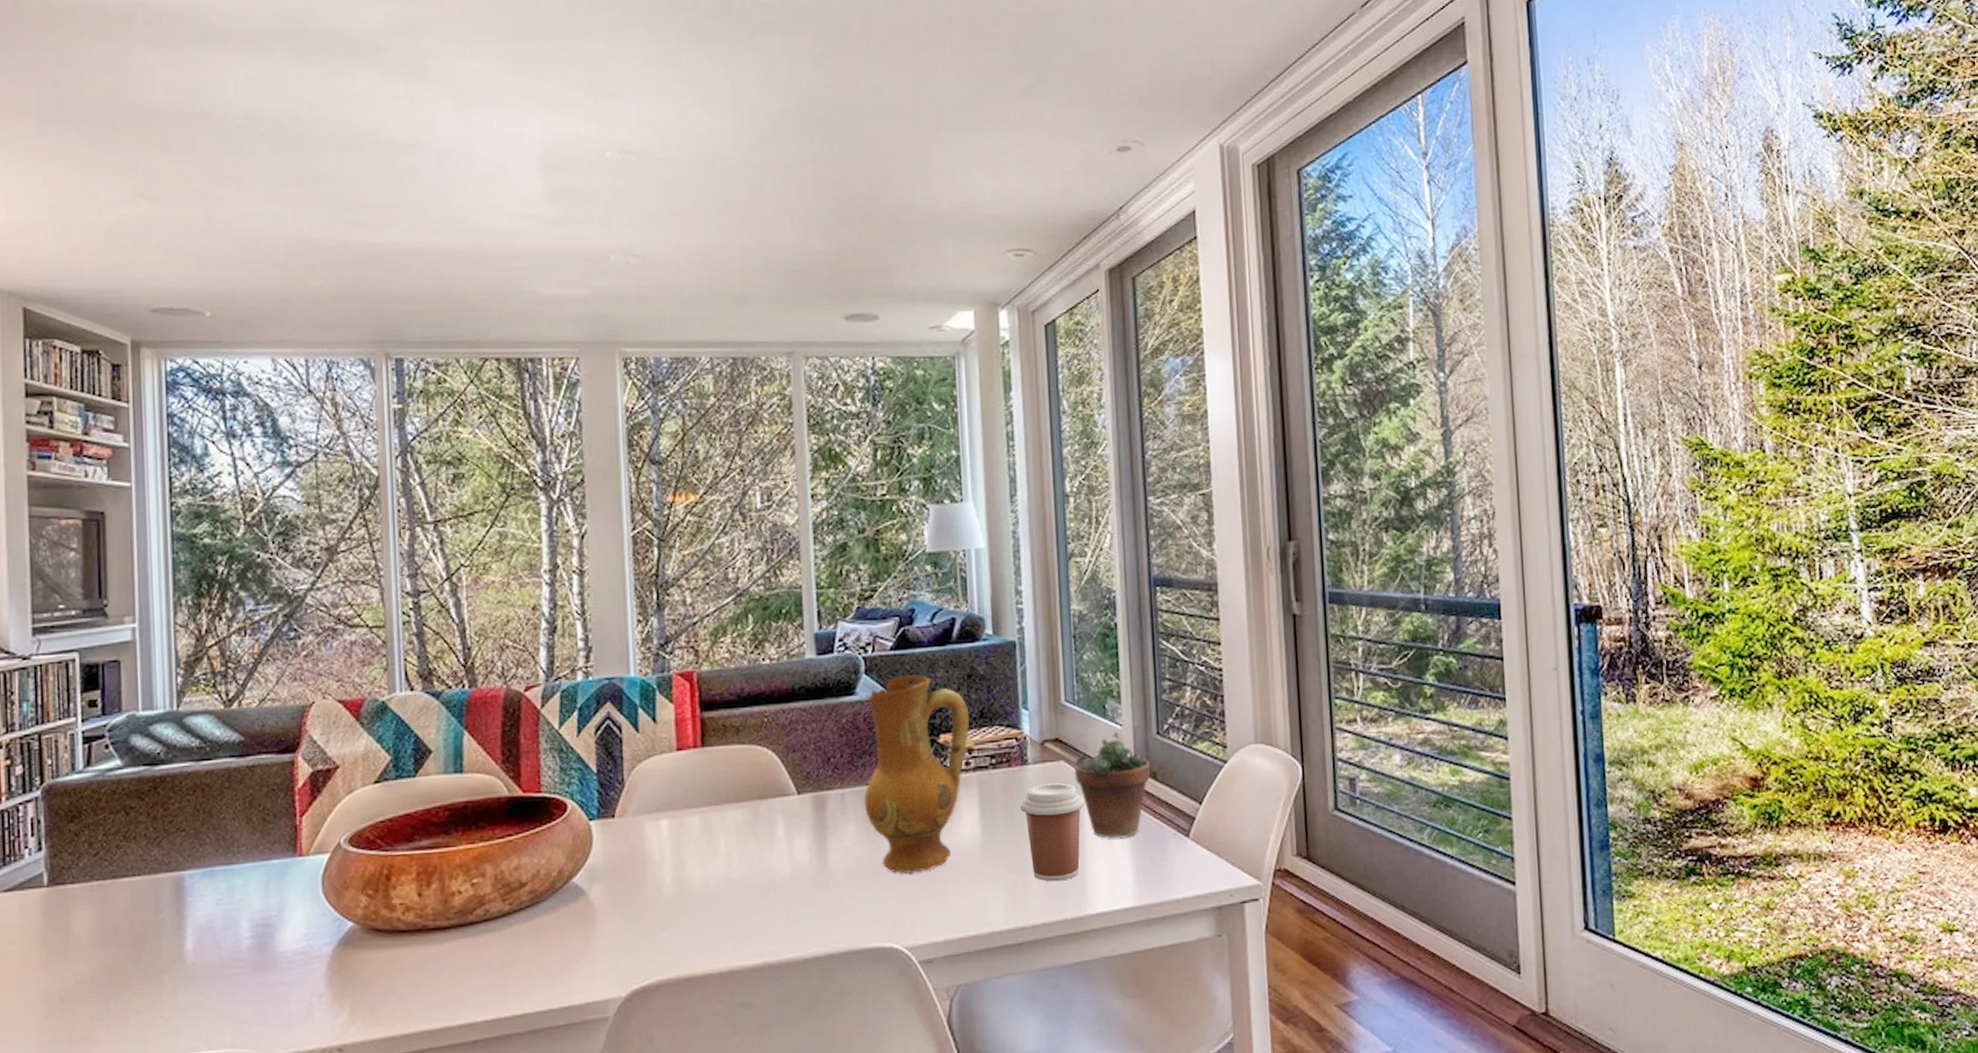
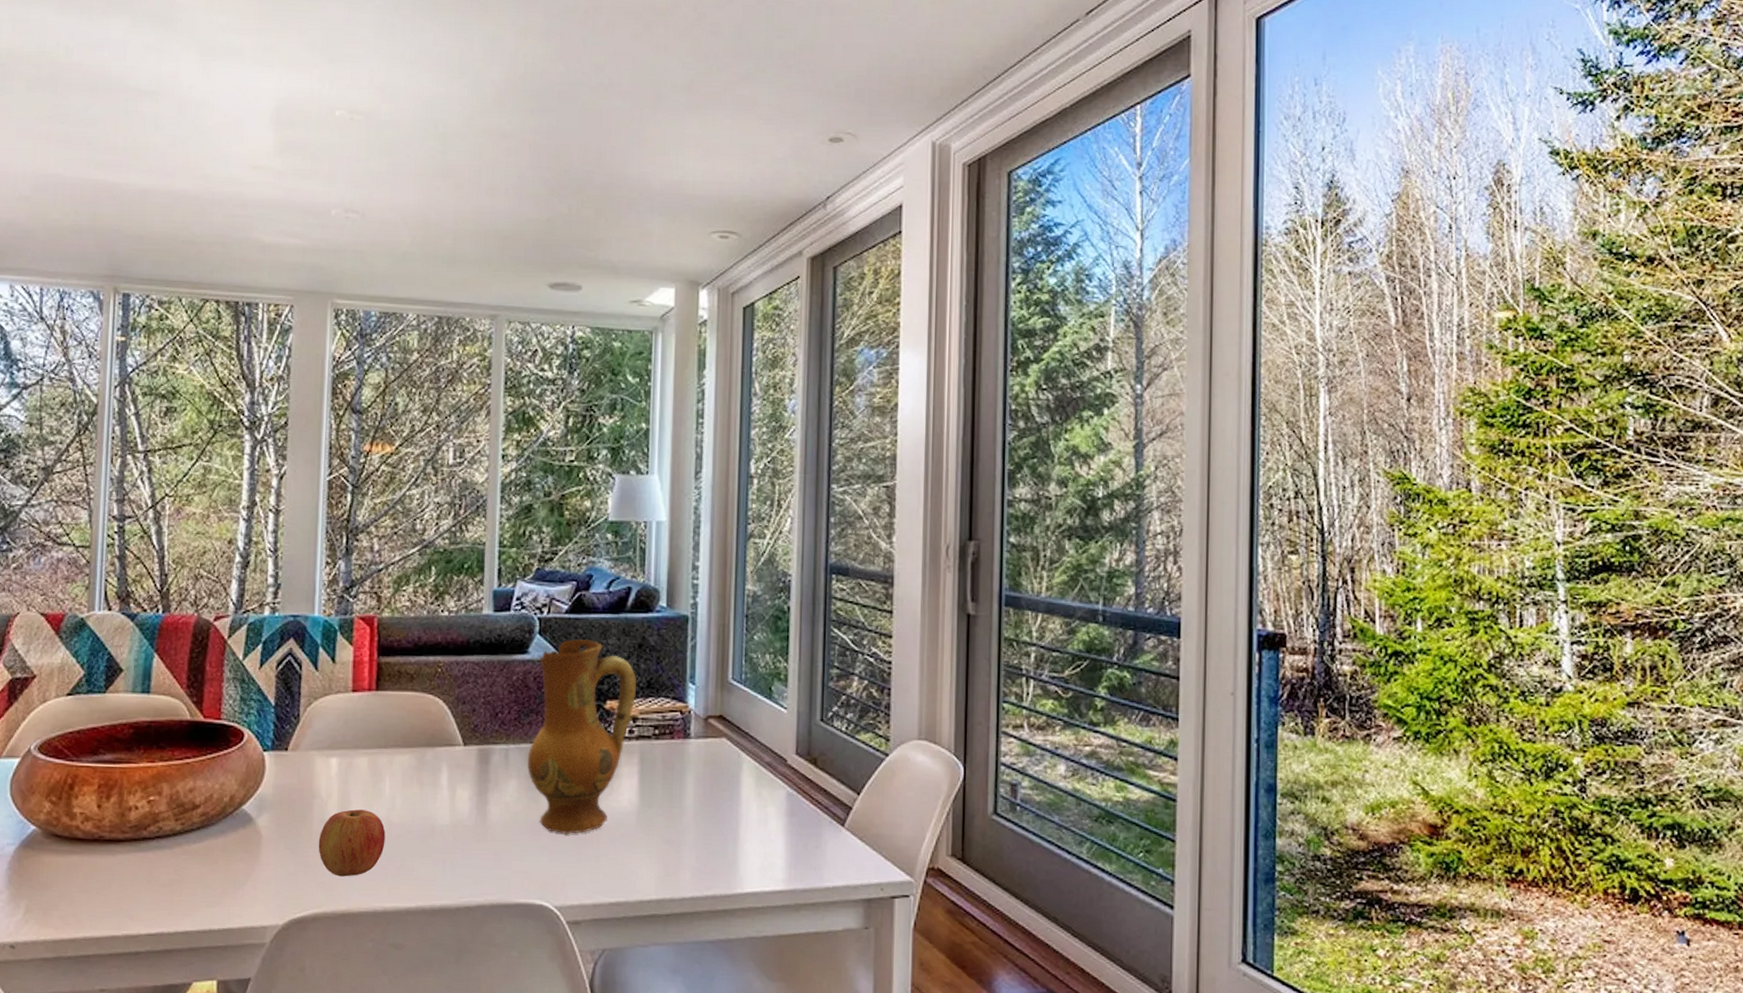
apple: none [655,870,725,941] -> present [318,809,386,877]
coffee cup: present [1020,783,1085,882] -> none [679,759,743,857]
succulent plant: present [1073,707,1151,839] -> none [735,690,812,821]

